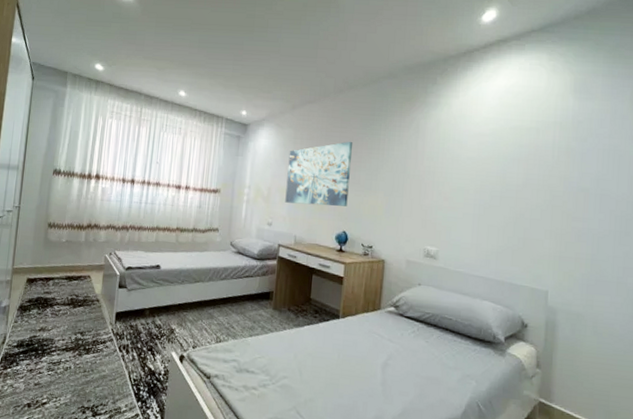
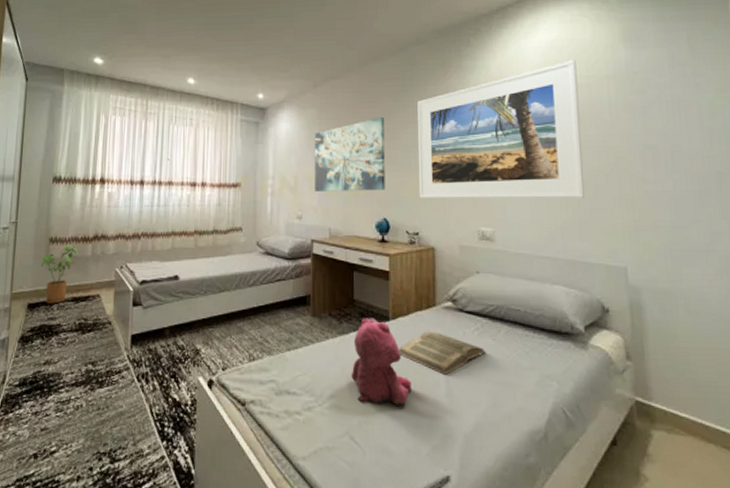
house plant: none [40,231,74,280] -> present [41,245,79,304]
teddy bear: none [302,314,353,390] -> present [351,318,412,407]
book: none [345,330,419,368] -> present [399,331,486,375]
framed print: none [376,105,529,228] -> present [417,60,584,198]

